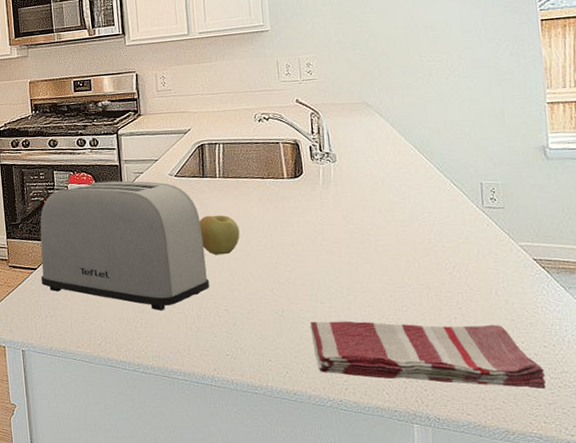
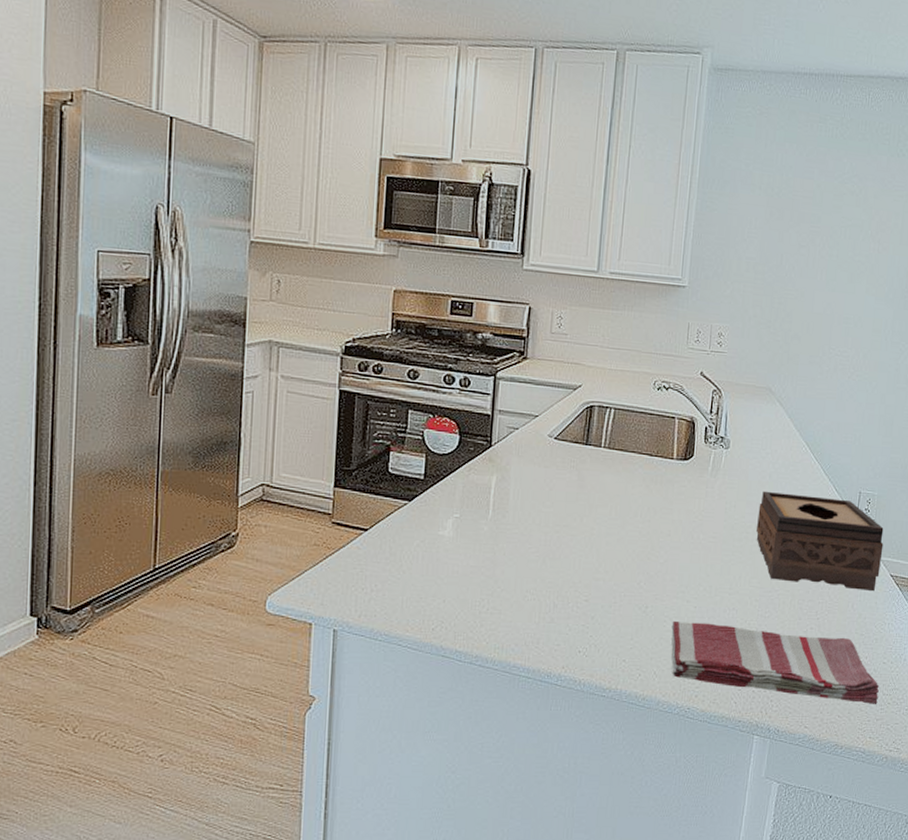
toaster: present [40,180,210,312] -> none [371,431,575,596]
apple: present [199,215,240,255] -> none [572,490,617,538]
tissue box: none [376,192,521,277] -> present [756,491,884,592]

